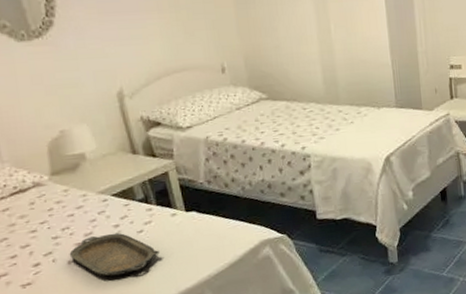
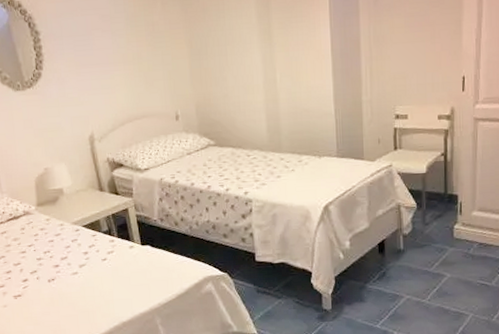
serving tray: present [69,232,160,277] -> none [49,259,119,296]

